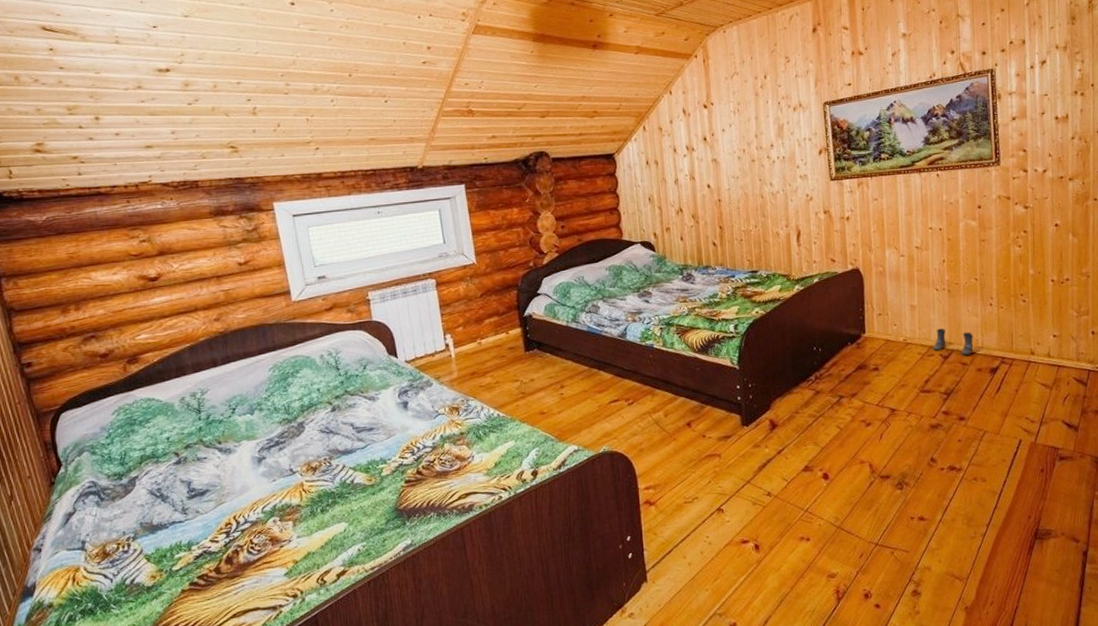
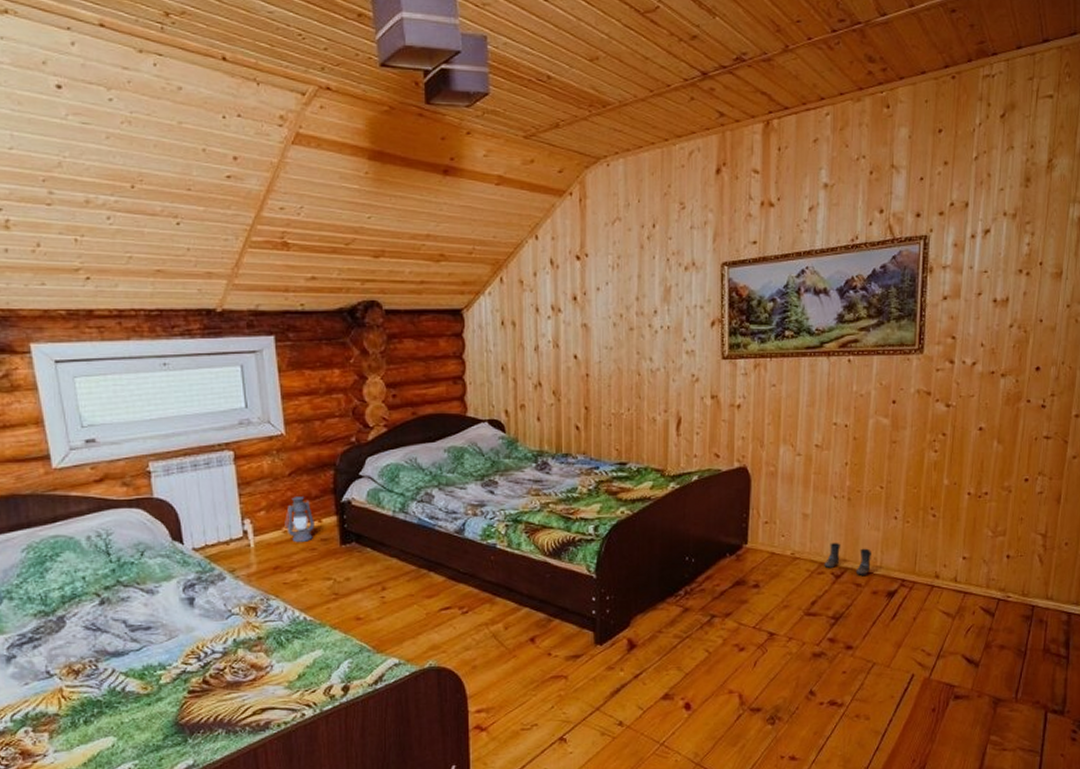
lantern: none [479,313,503,352] -> present [285,497,314,543]

